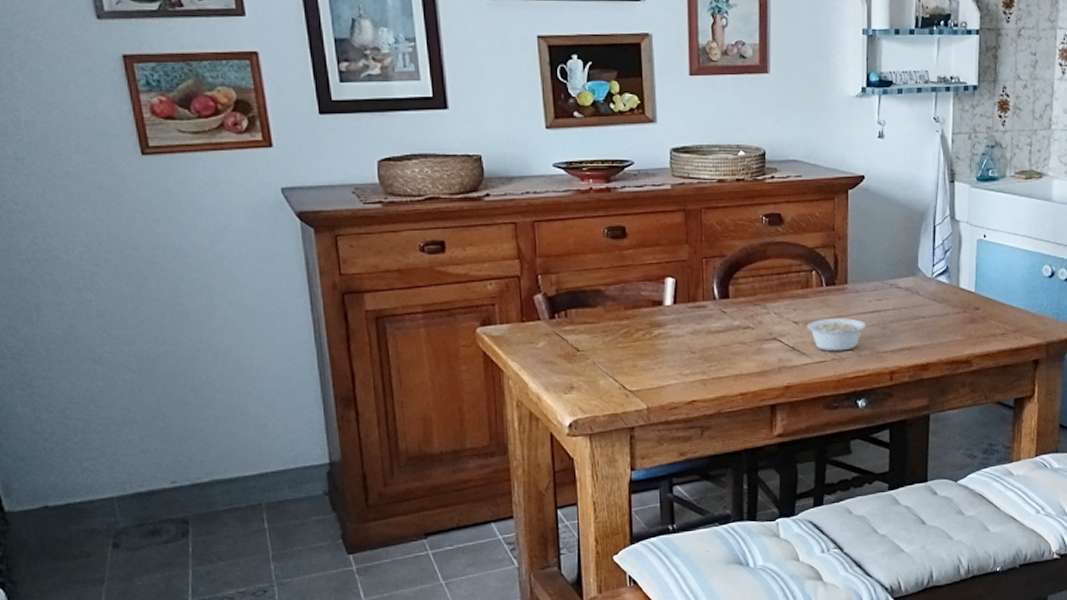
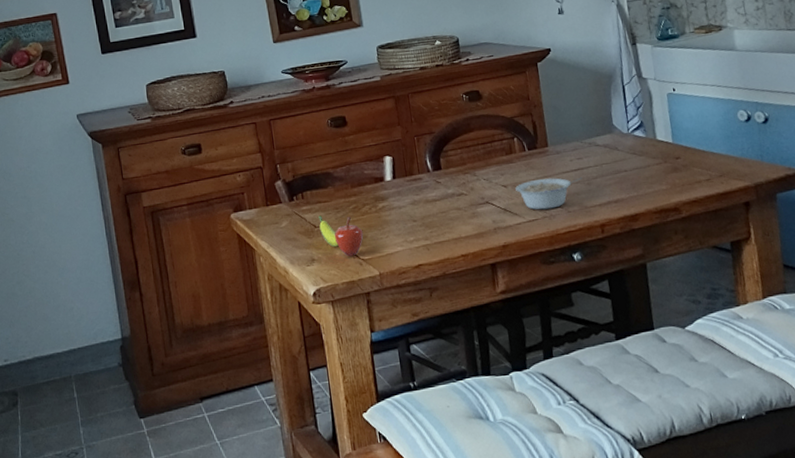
fruit: none [583,338,633,387] -> present [318,215,364,257]

